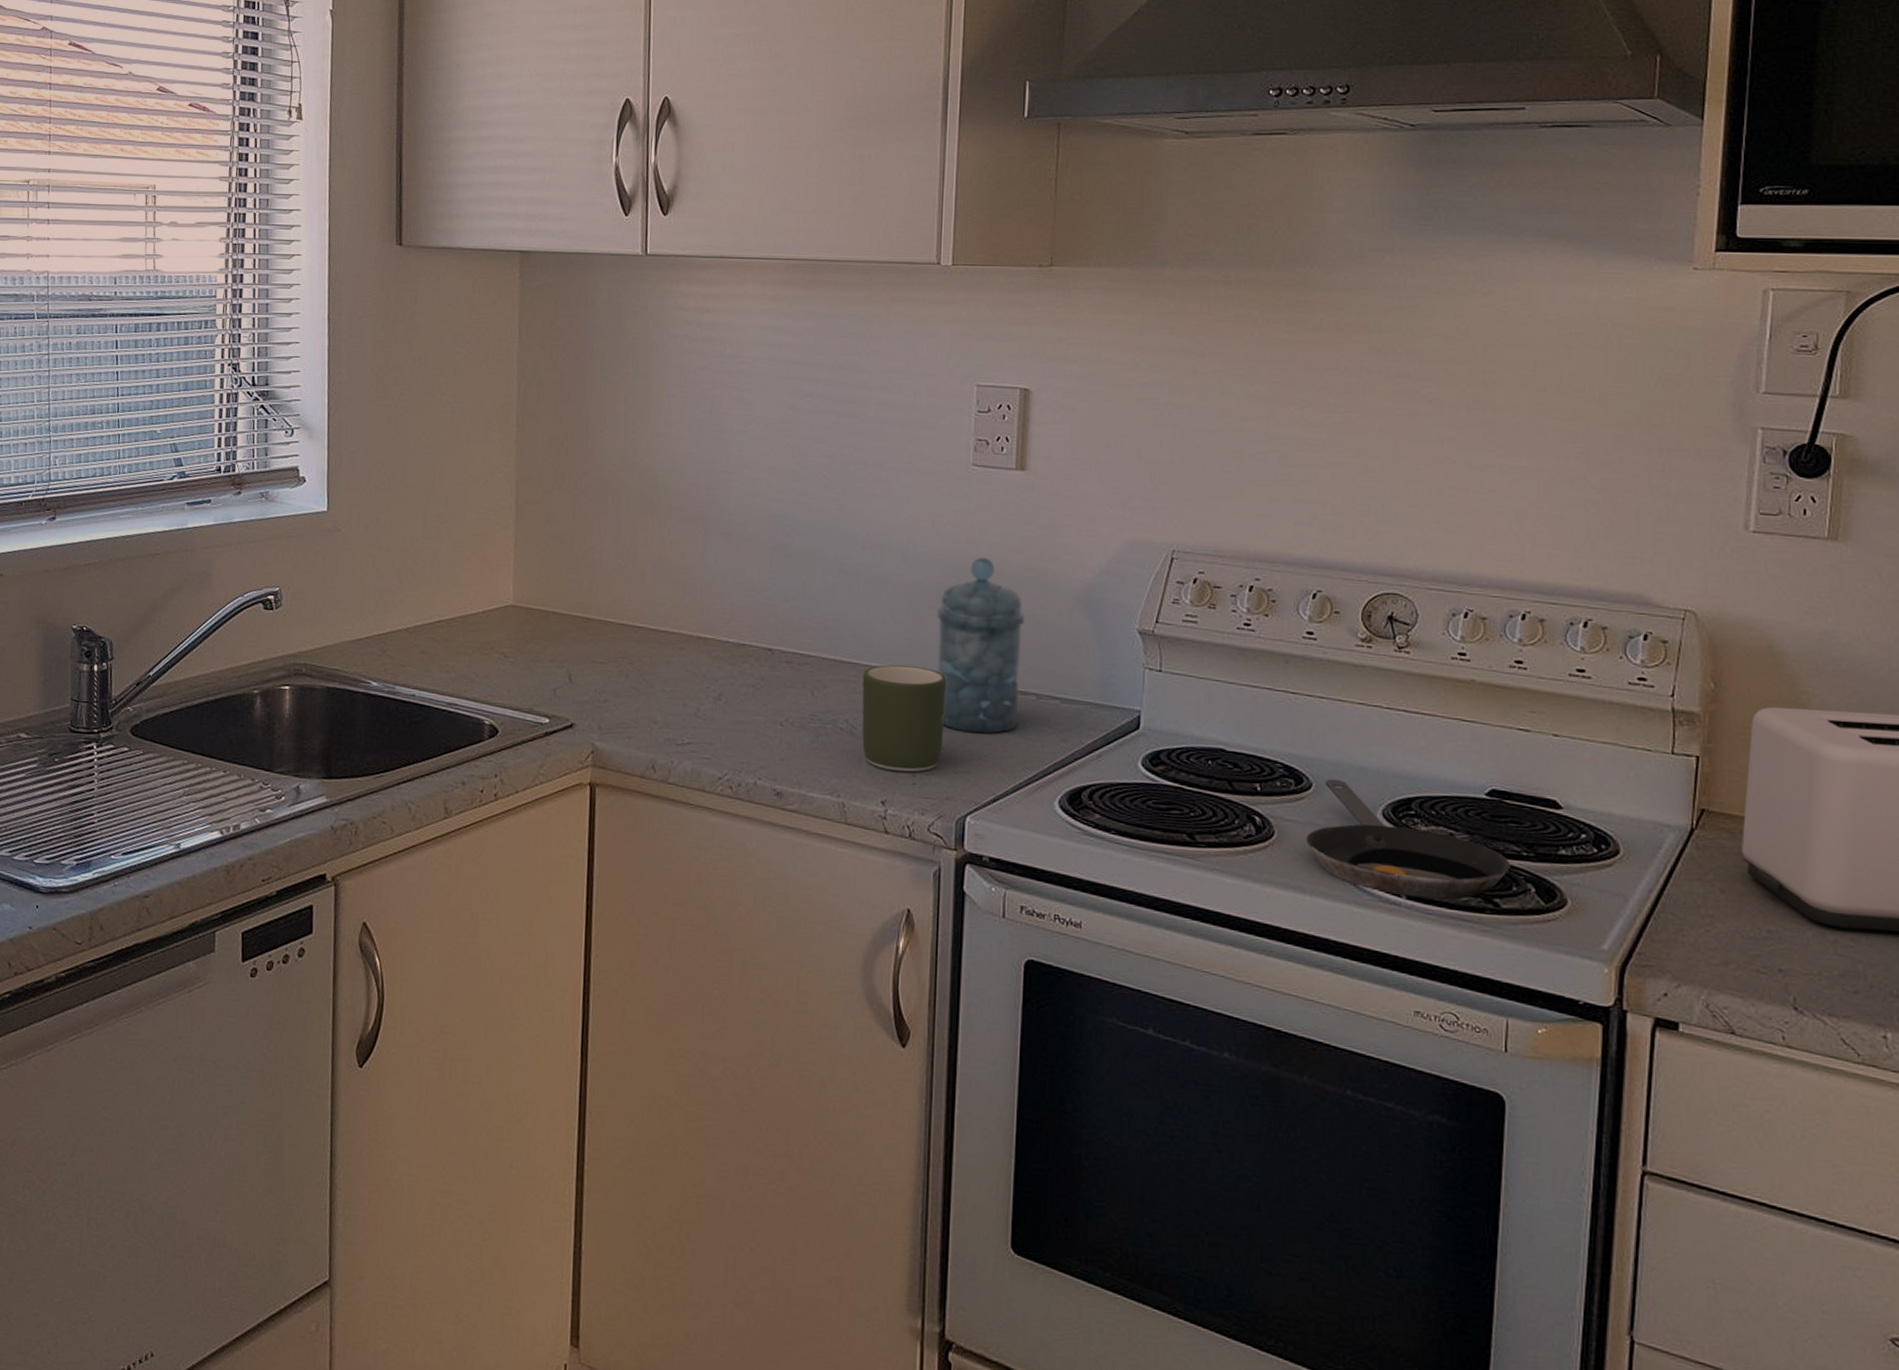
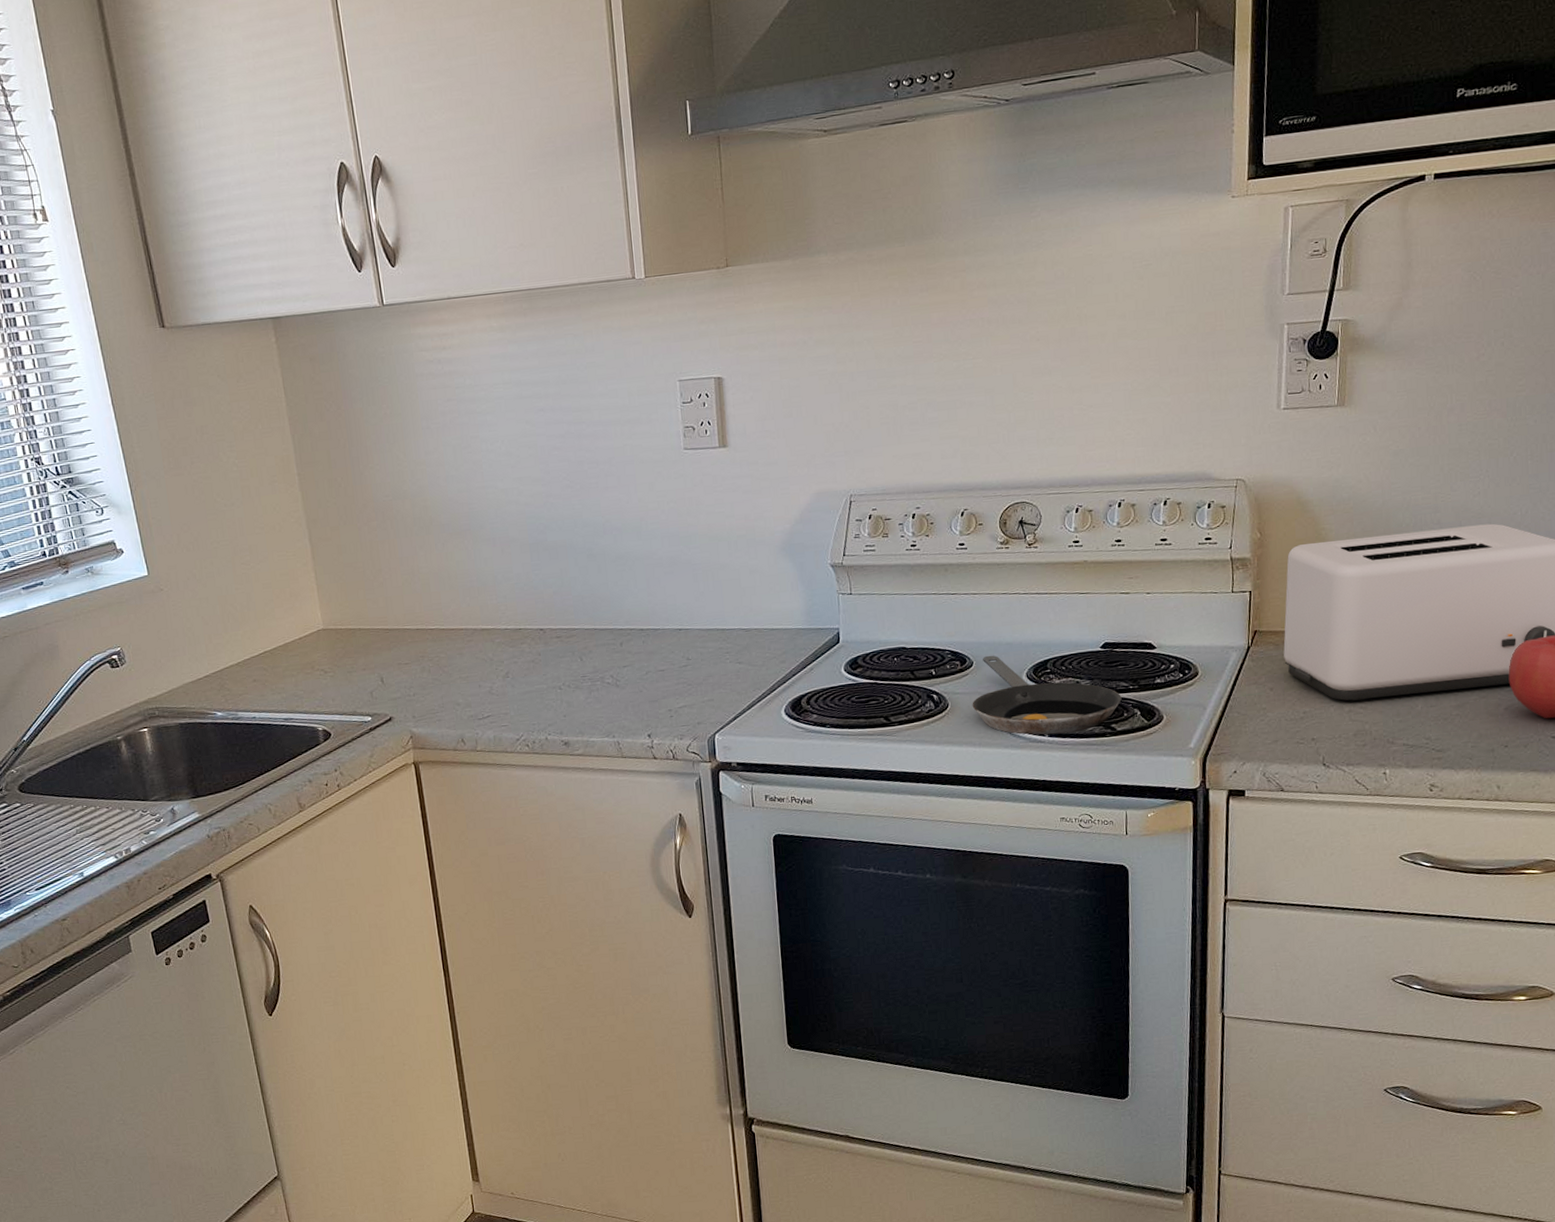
mug: present [862,664,947,773] -> none [618,622,690,710]
canister: present [936,556,1026,733] -> none [670,524,745,669]

